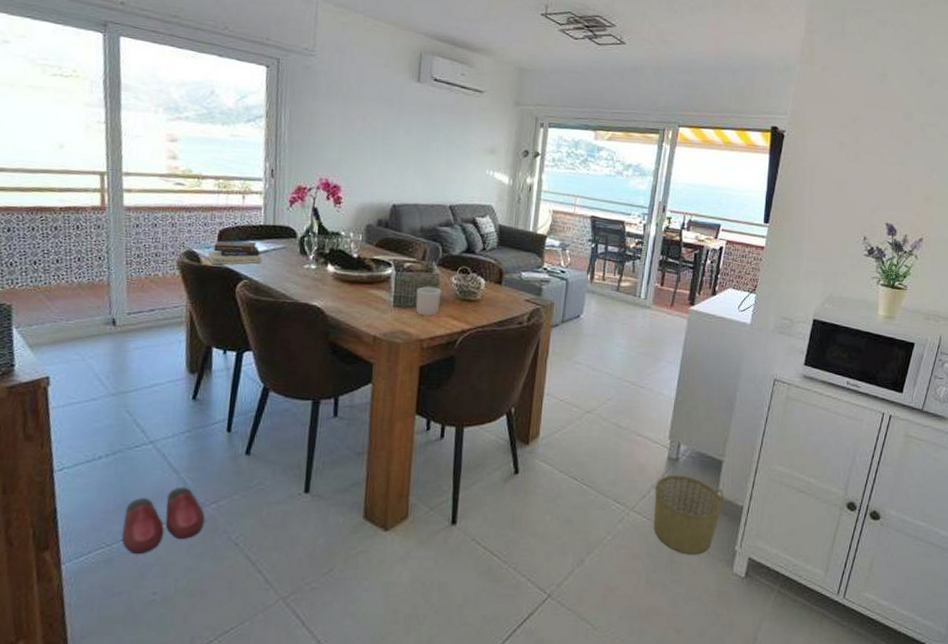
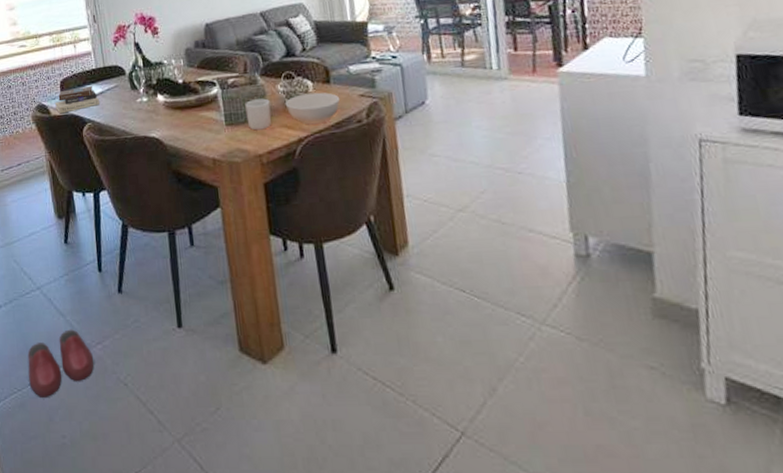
bowl: none [455,289,508,320] -> present [285,92,340,125]
basket: present [653,474,724,555] -> none [566,275,669,377]

